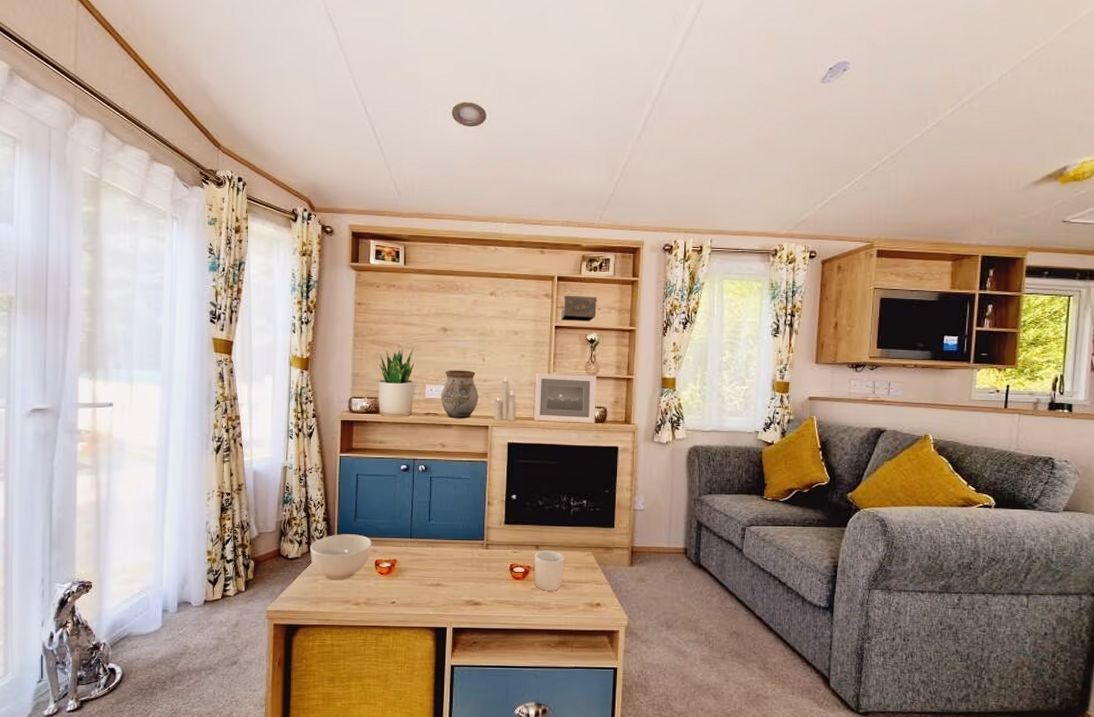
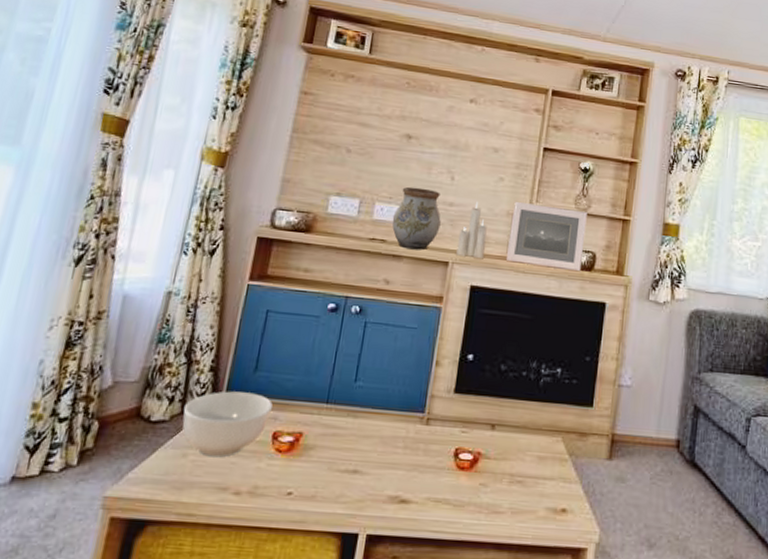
planter: present [377,348,414,417] -> none [310,154,368,241]
mug: present [533,550,564,591] -> none [483,431,527,489]
decorative box: present [560,295,597,322] -> none [550,113,596,147]

